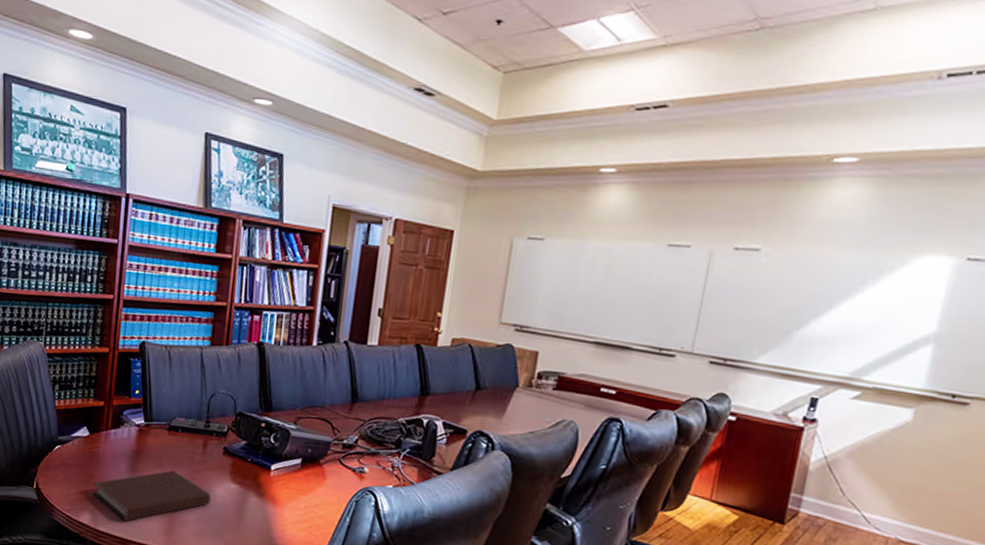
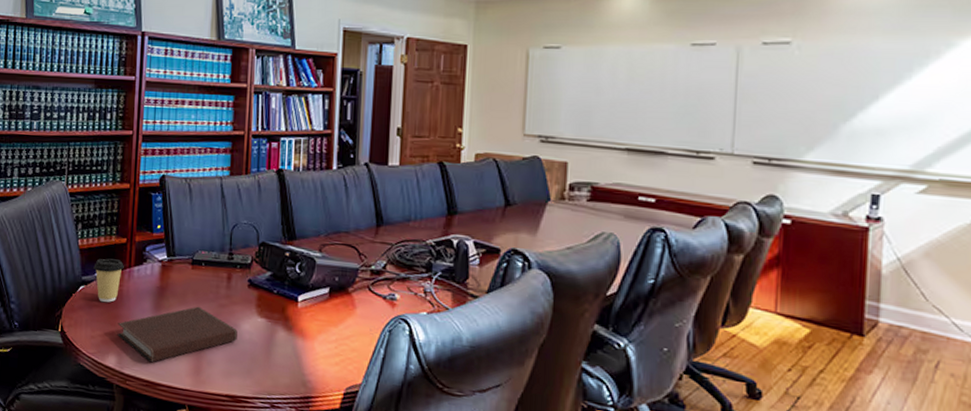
coffee cup: none [70,420,101,463] -> present [93,258,124,303]

